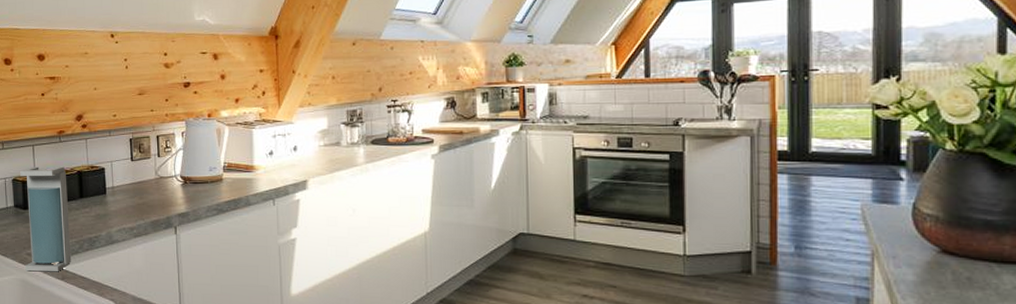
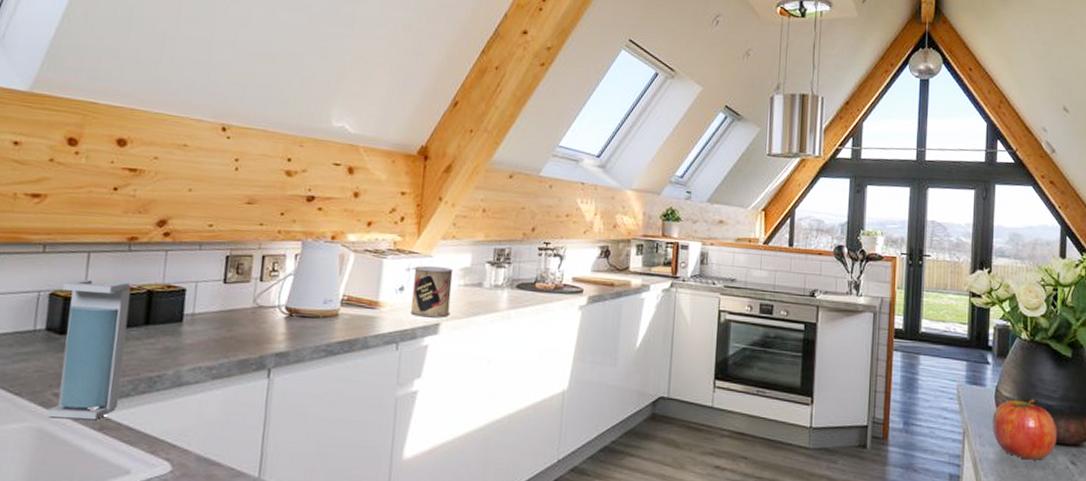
tin can: none [279,131,314,176] -> present [411,265,454,318]
fruit: none [910,215,1001,281] -> present [993,399,1058,460]

